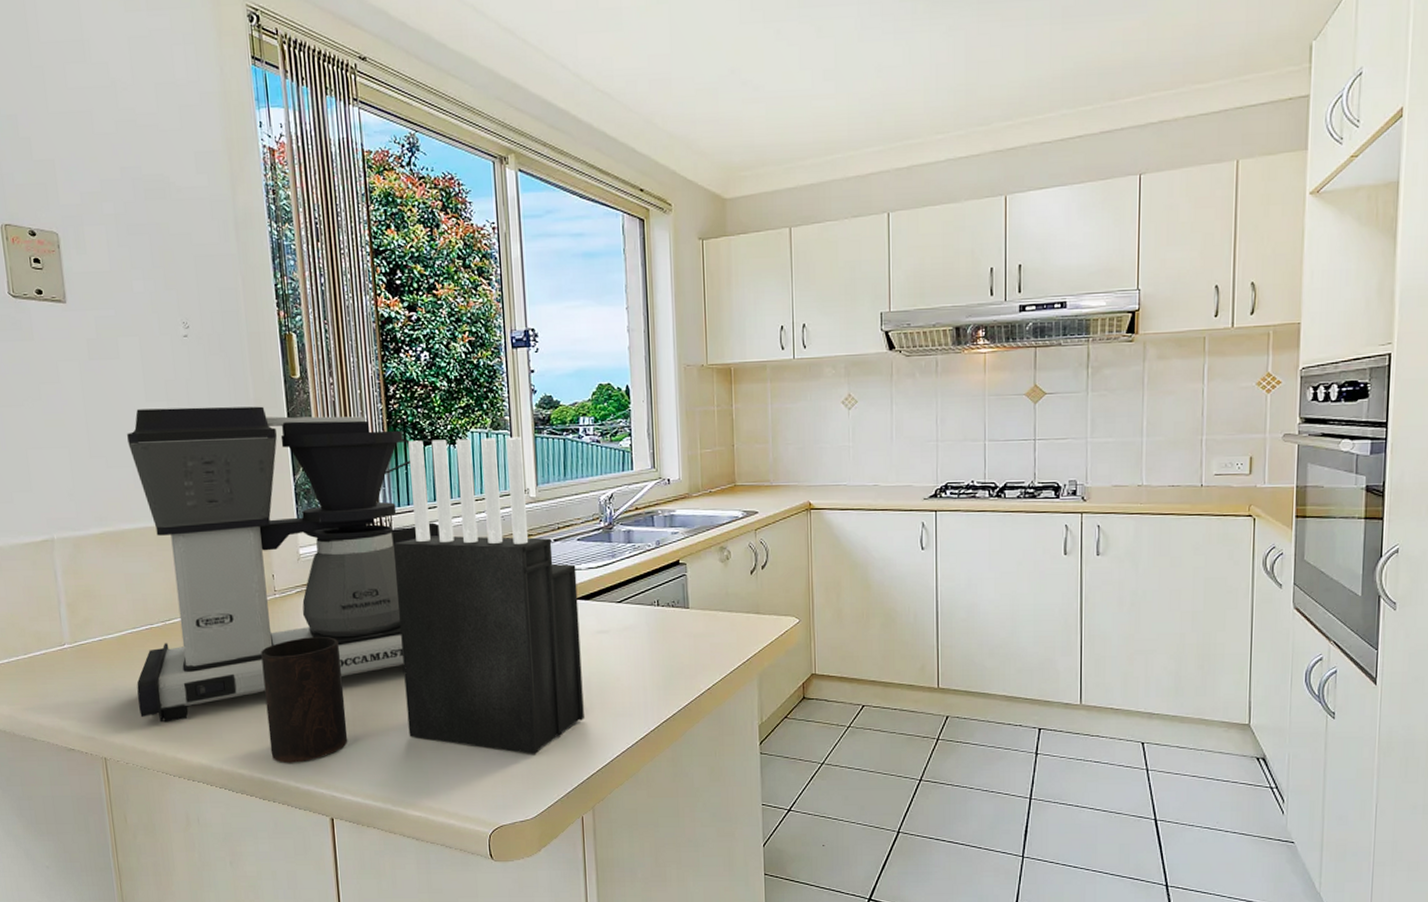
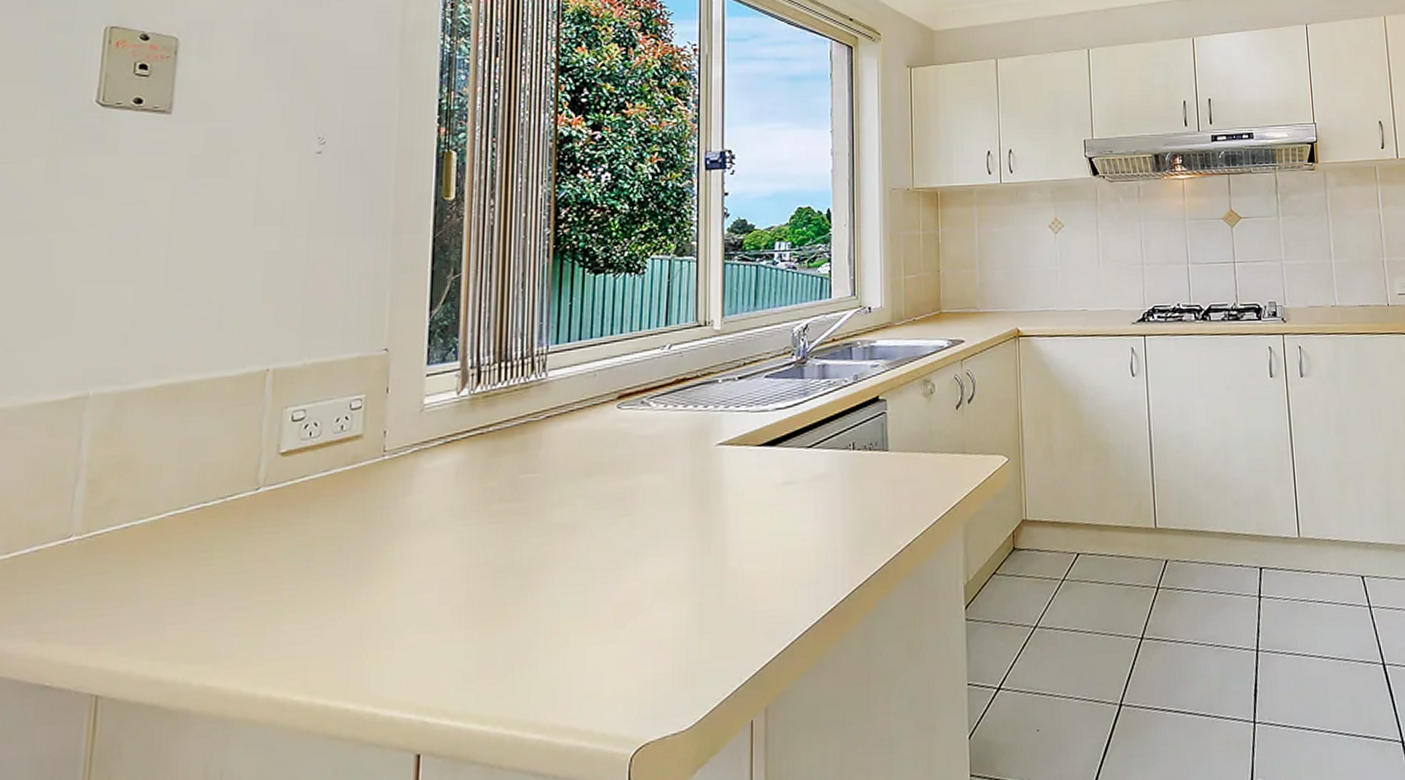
coffee maker: present [127,406,440,723] -> none [163,231,603,637]
cup: present [261,636,348,763] -> none [344,506,460,682]
knife block: present [392,437,584,754] -> none [538,263,762,643]

